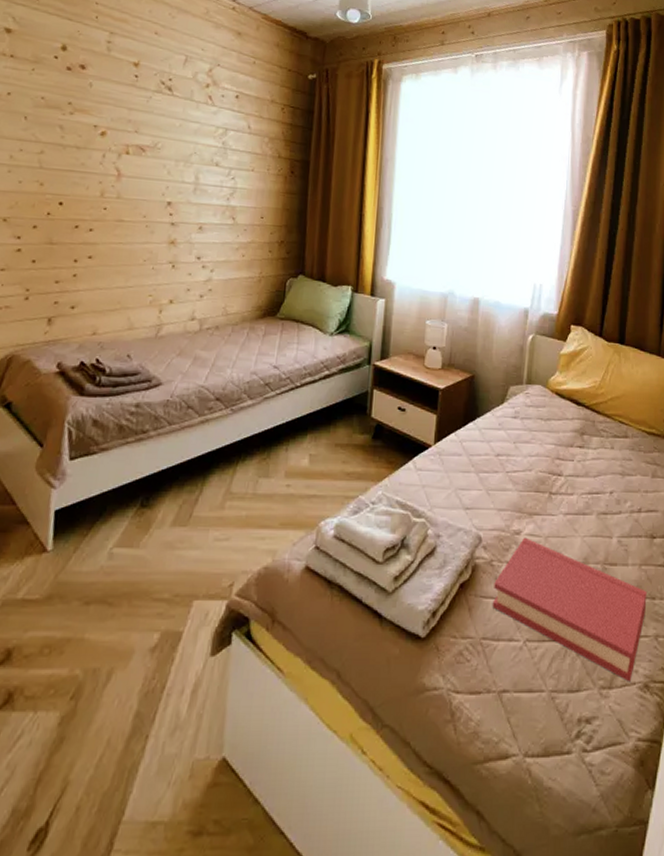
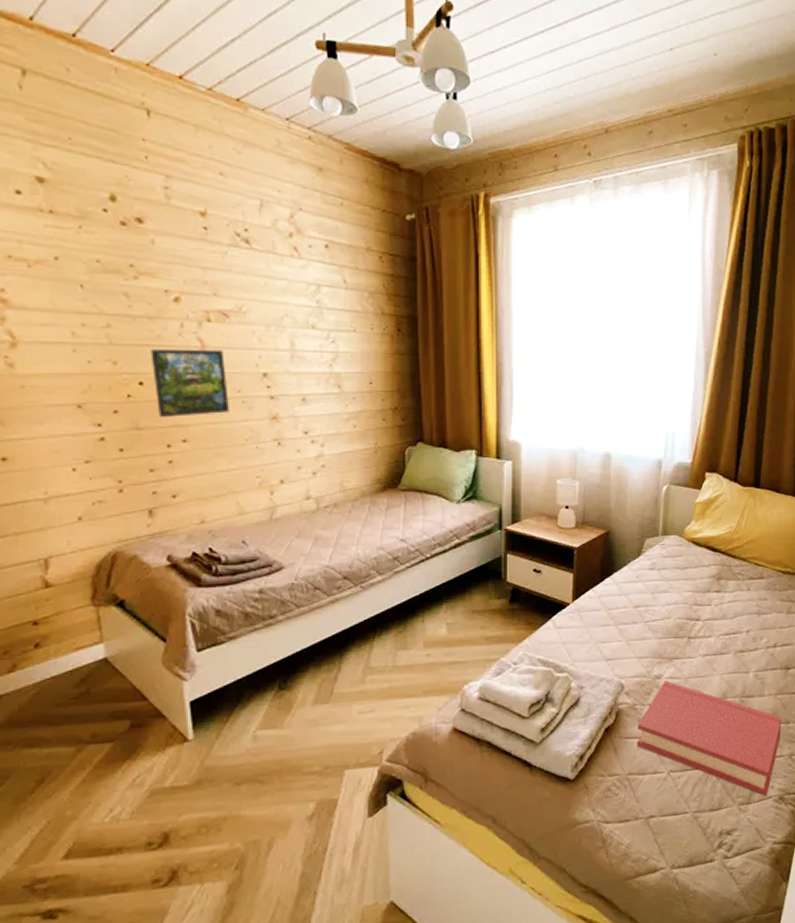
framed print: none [71,174,136,236] -> present [150,349,231,418]

